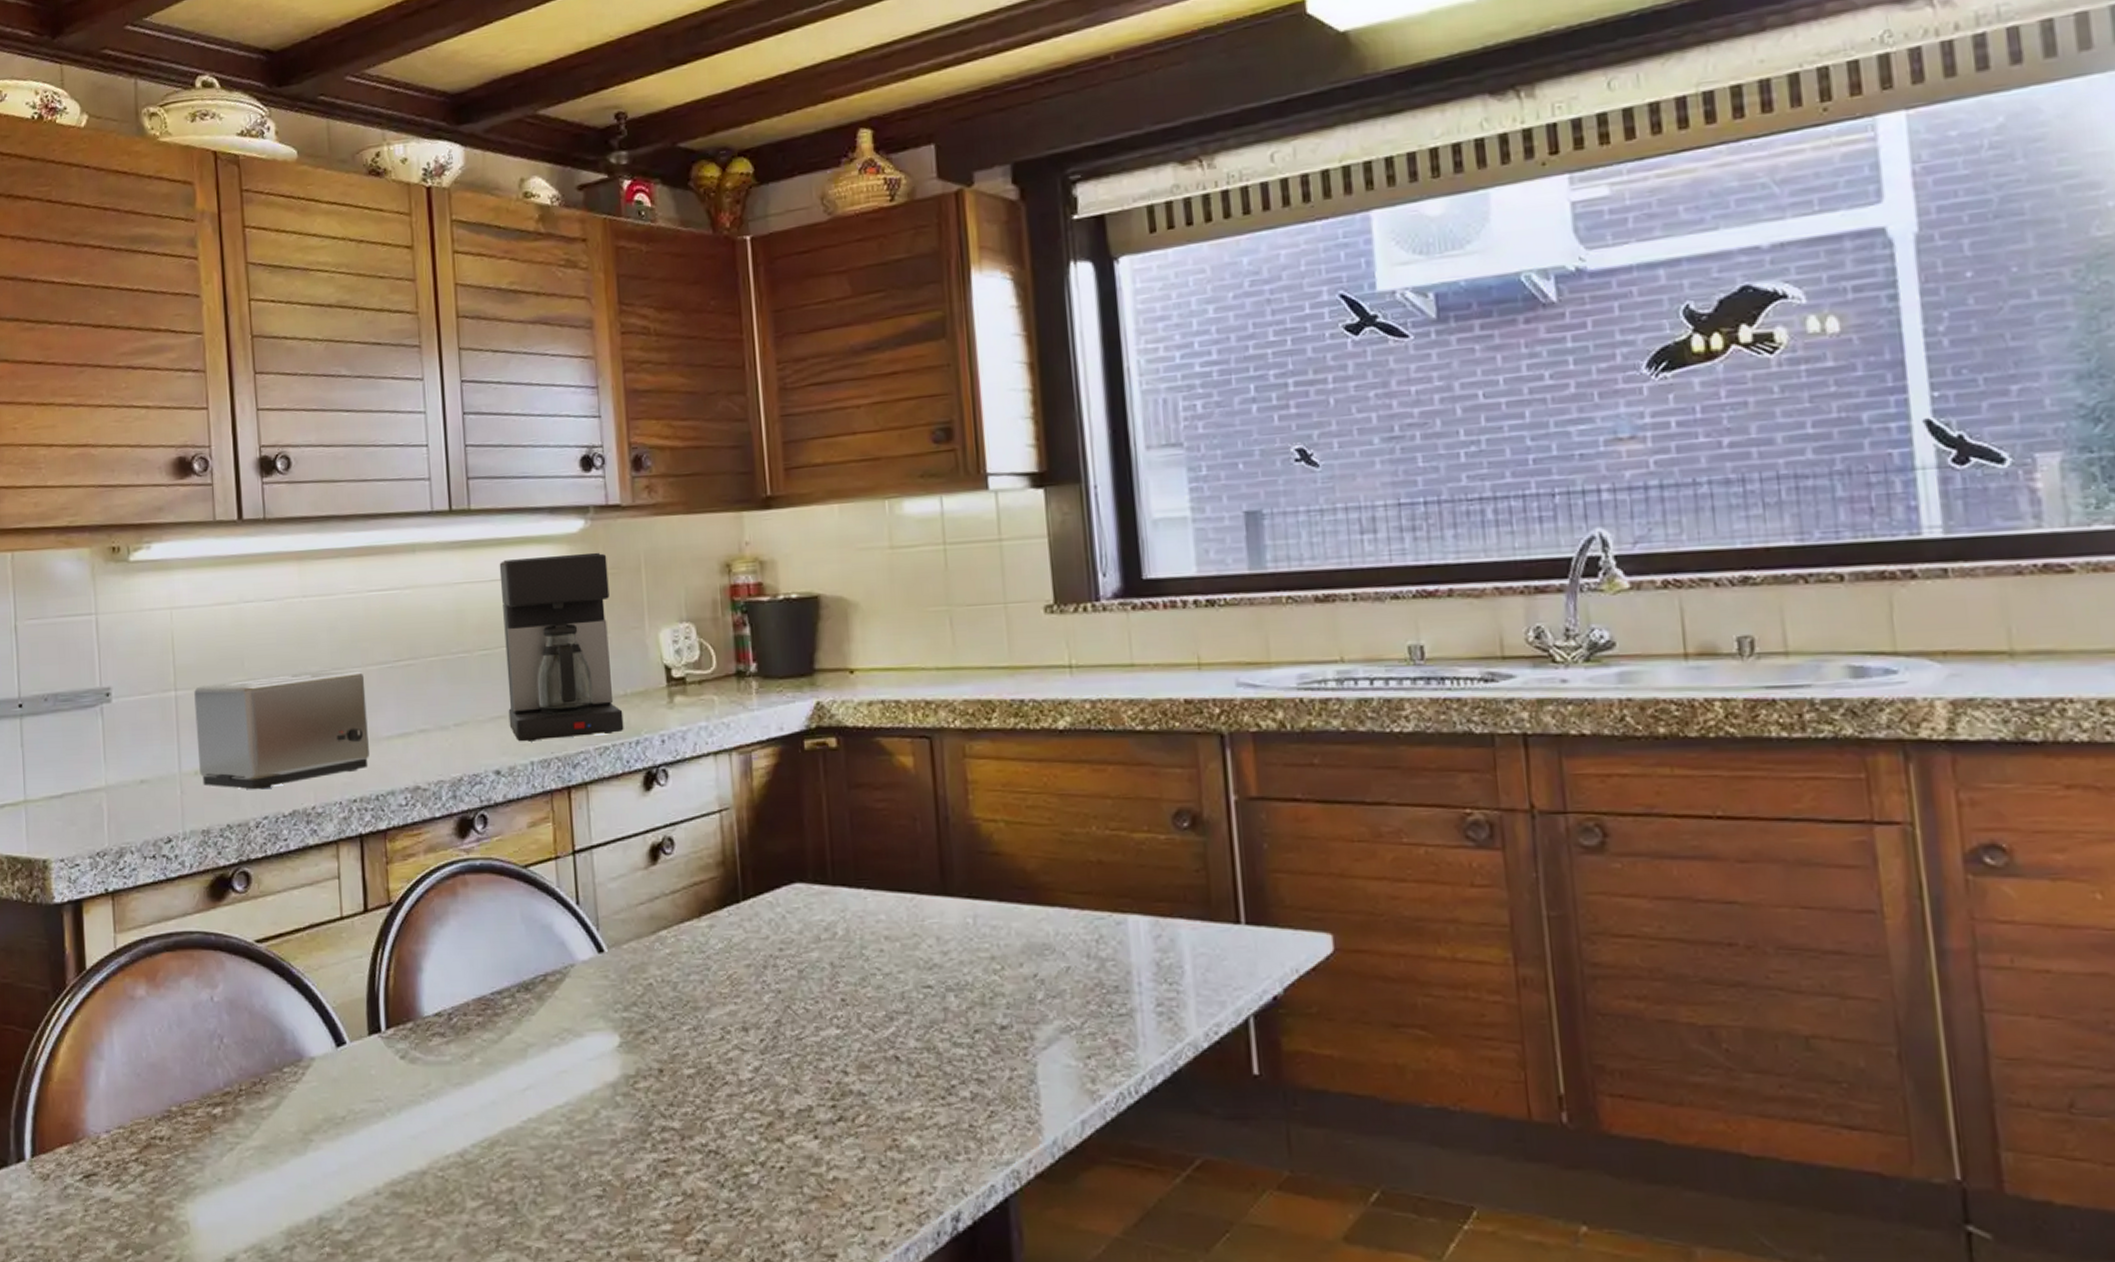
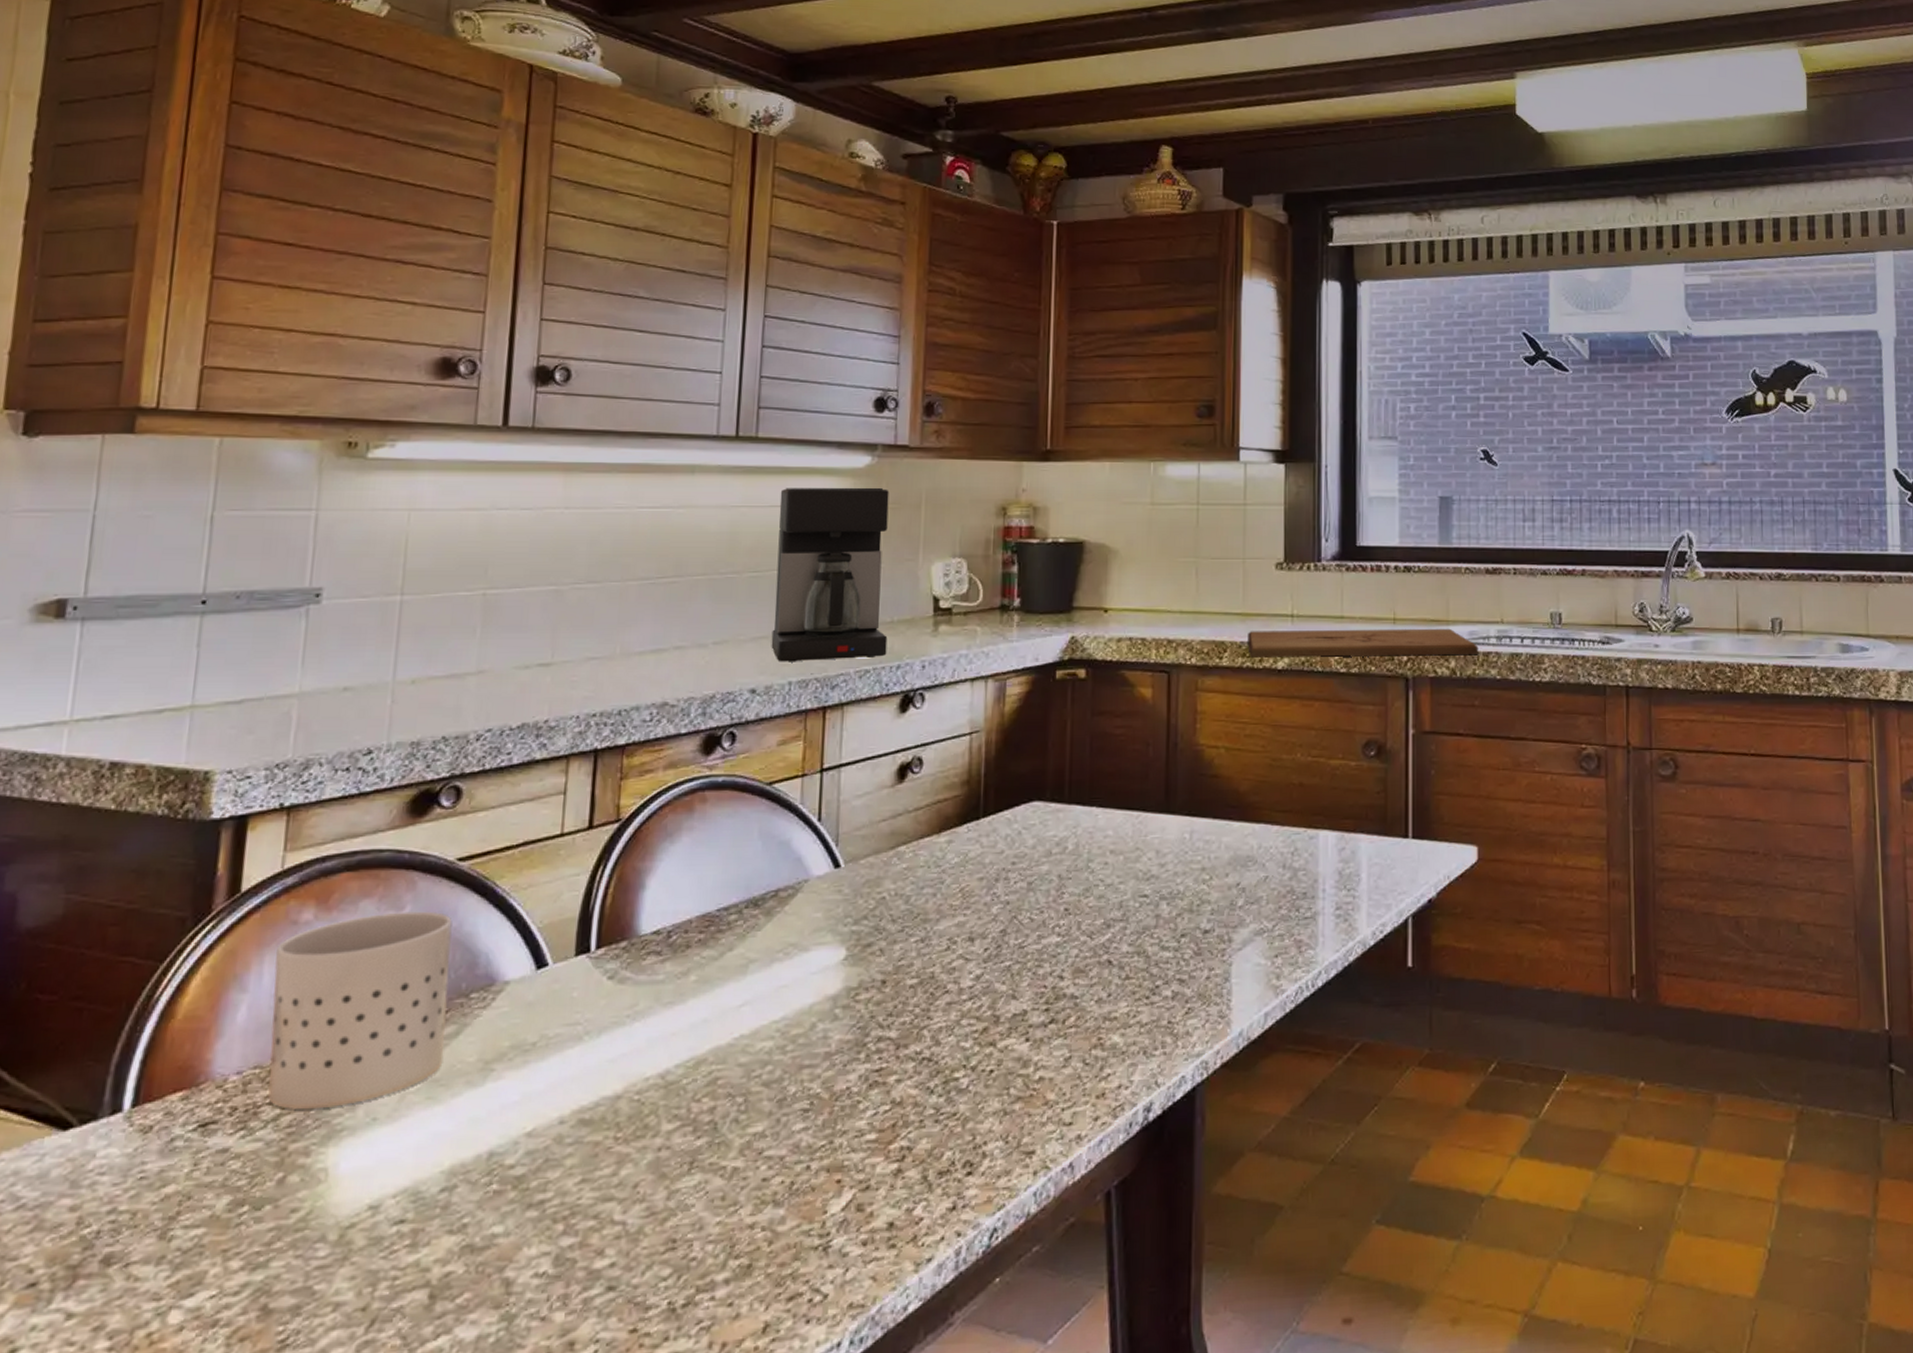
mug: none [121,989,269,1168] -> present [268,911,452,1110]
toaster: present [194,671,369,790] -> none [417,584,623,701]
cutting board: none [1018,672,1314,717] -> present [1248,628,1479,658]

